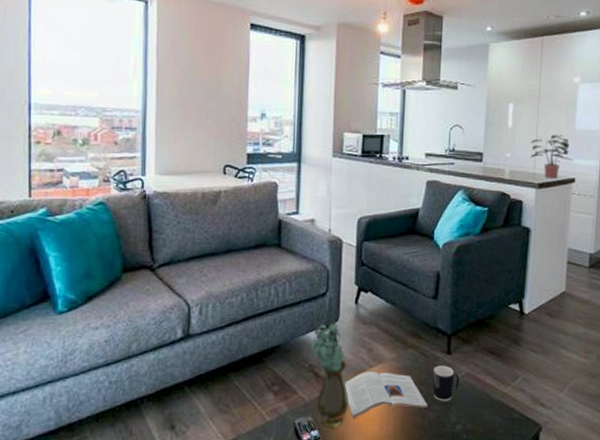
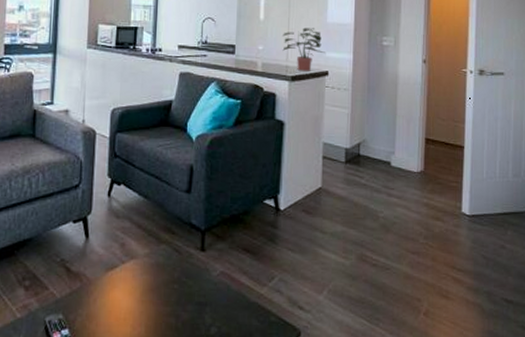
vase: present [311,320,349,428] -> none [63,213,101,327]
magazine: present [344,371,428,418] -> none [96,267,182,317]
mug: present [432,365,460,401] -> none [185,263,214,301]

